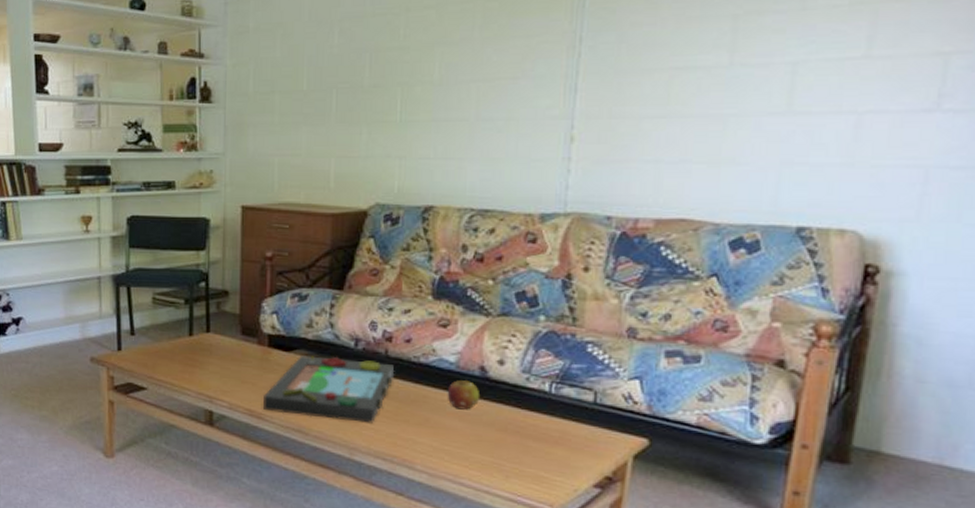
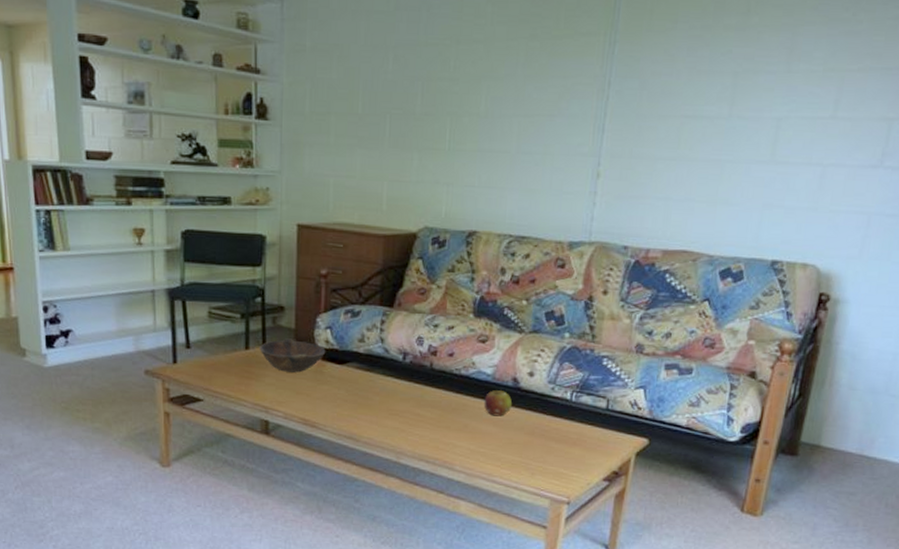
bowl: none [204,324,272,360] -> present [260,338,326,373]
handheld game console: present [263,355,395,423] -> none [317,368,439,430]

